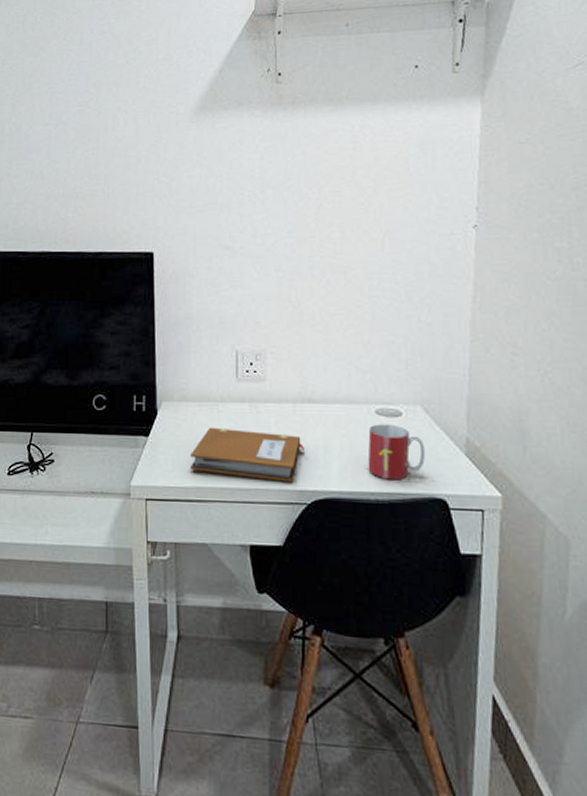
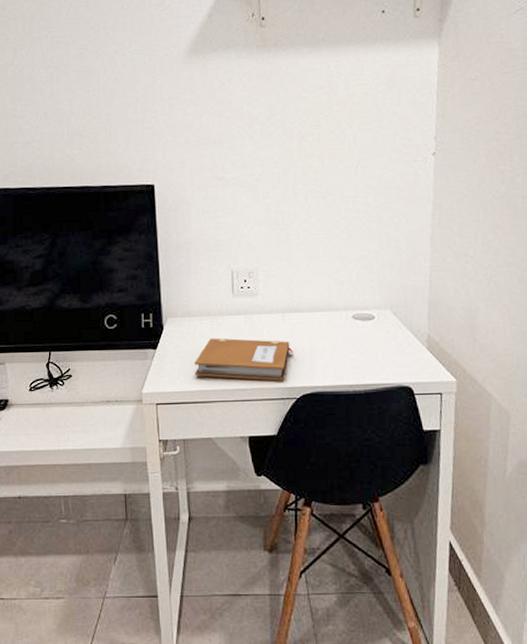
mug: present [367,424,426,480] -> none [346,326,395,374]

